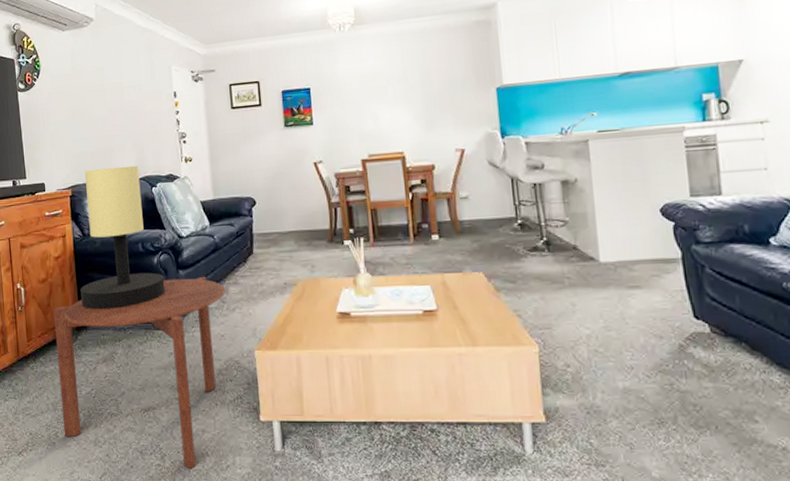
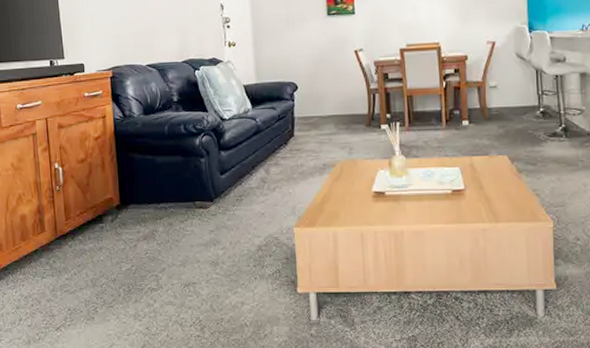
side table: present [53,276,226,469] -> none [92,157,267,339]
table lamp: present [80,165,165,310] -> none [121,48,207,189]

